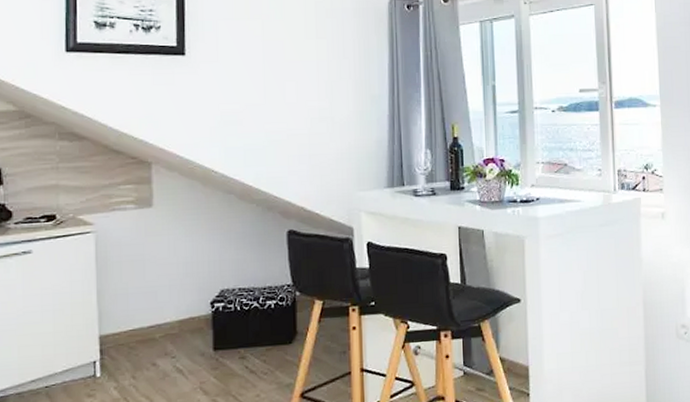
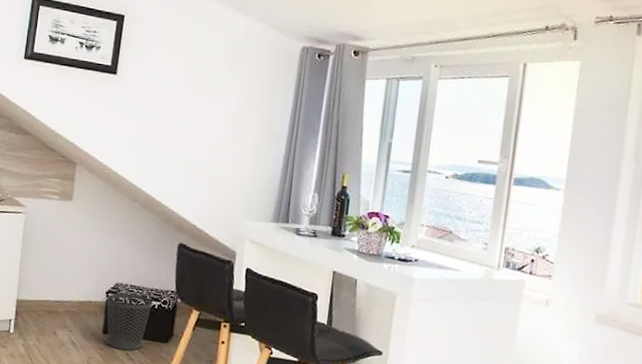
wastebasket: none [212,297,267,365] -> present [106,292,153,351]

